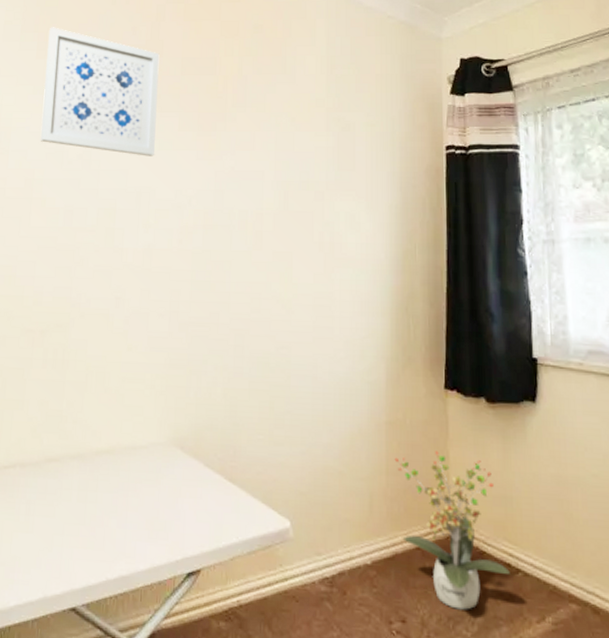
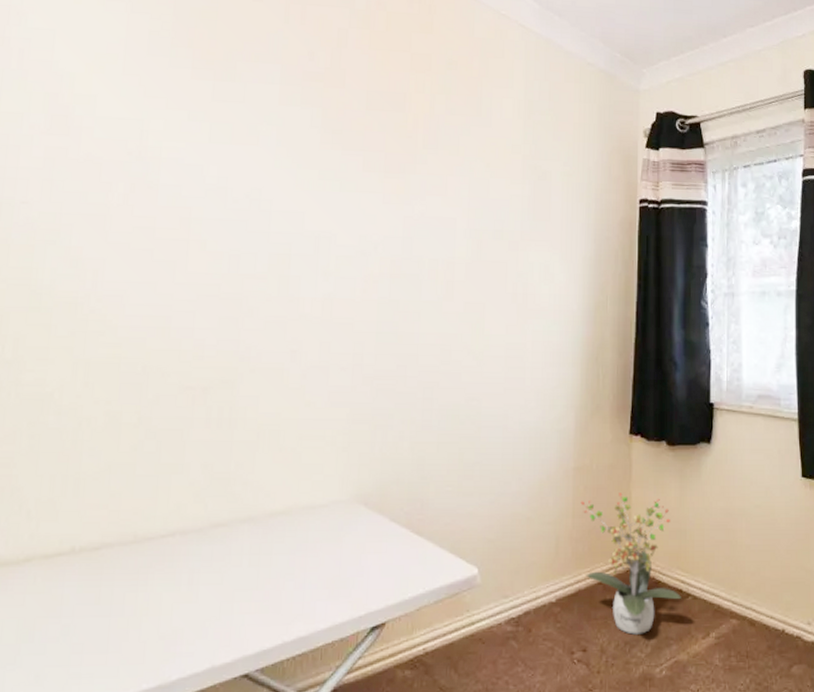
wall art: present [40,27,160,156] -> none [197,43,341,198]

